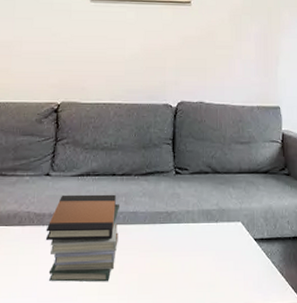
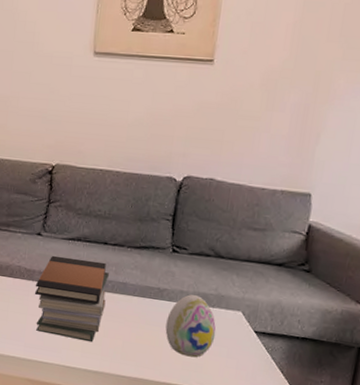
decorative egg: none [177,213,222,277] -> present [165,294,216,358]

